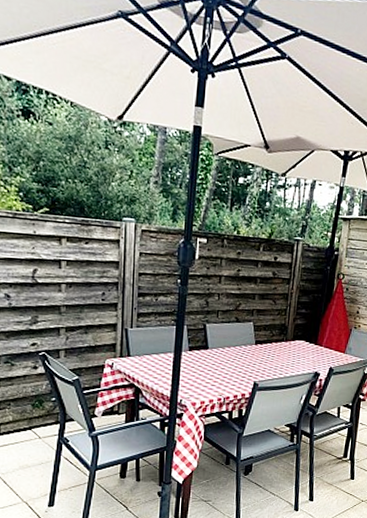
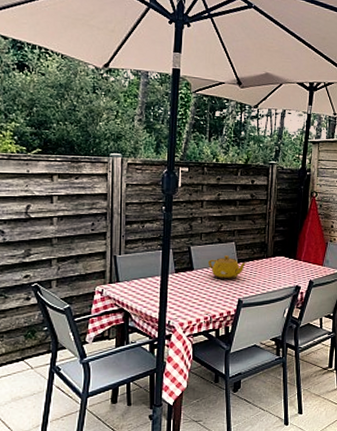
teapot: none [223,336,265,361] -> present [207,255,247,279]

